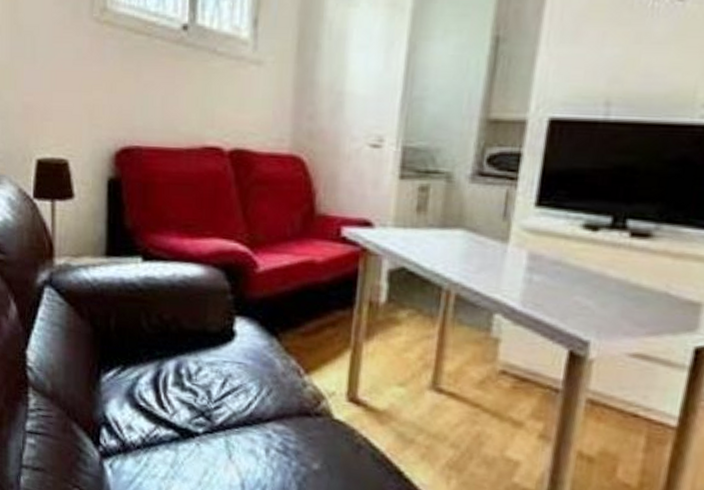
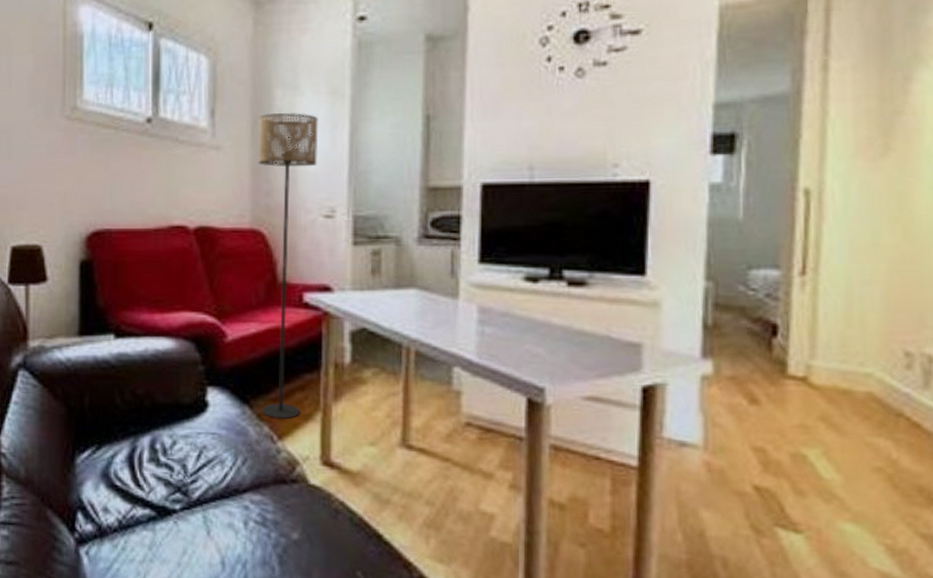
floor lamp: none [290,26,373,354] -> present [258,113,318,420]

